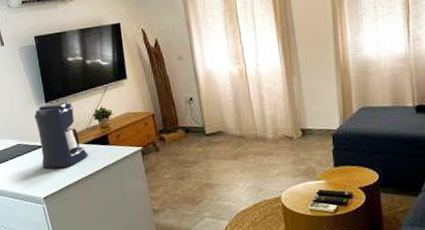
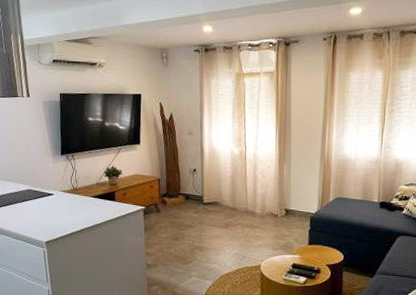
coffee maker: present [34,100,89,169] -> none [48,155,94,217]

